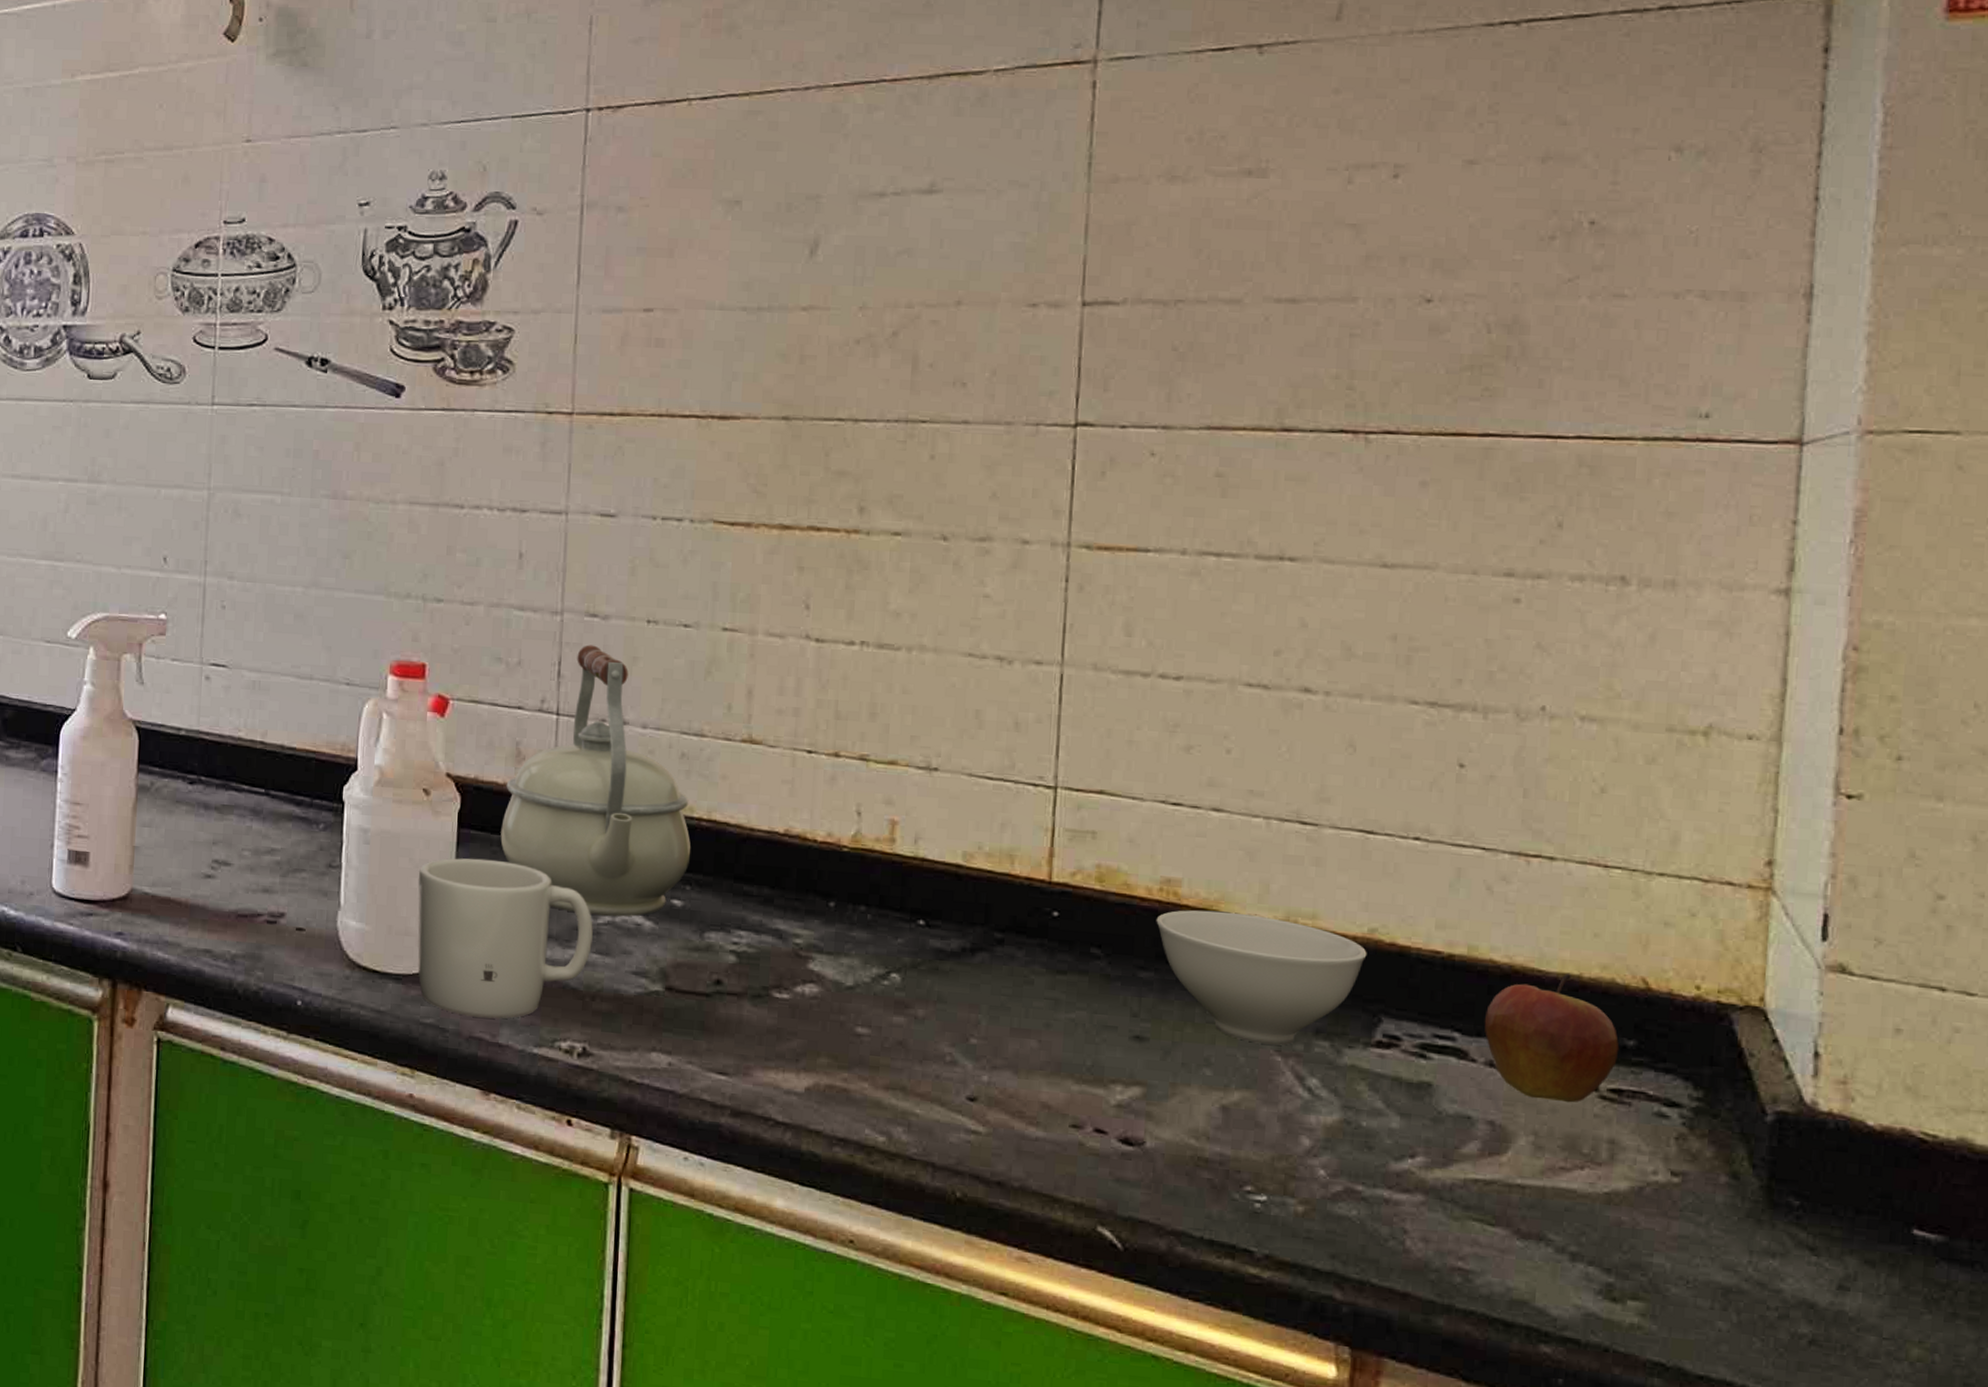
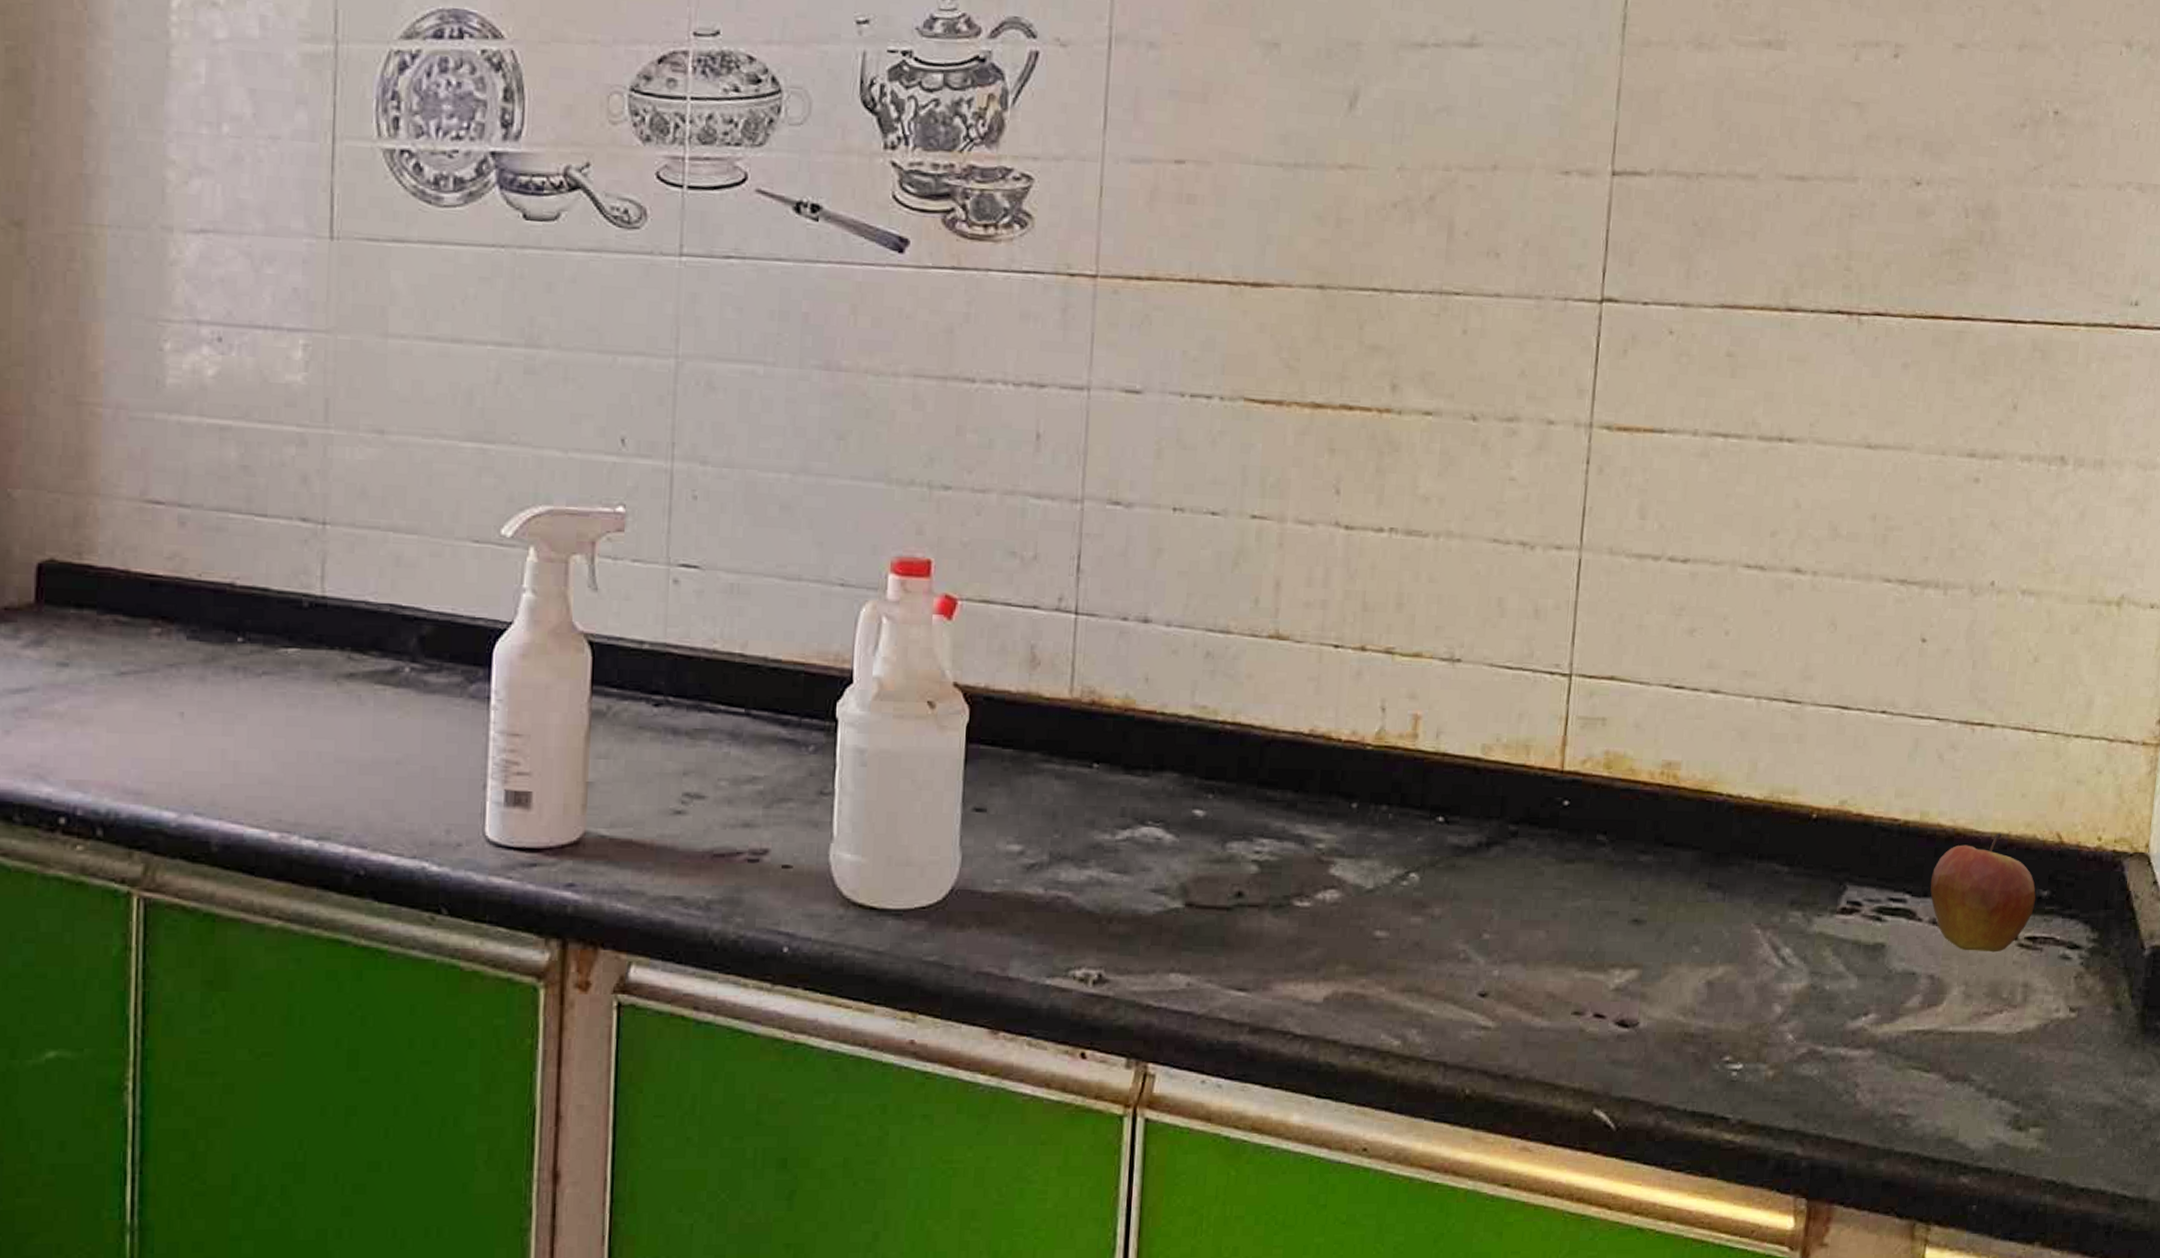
mug: present [417,858,593,1019] -> none [920,776,1111,951]
kettle: present [500,645,691,917] -> none [1012,536,1215,831]
bowl: present [1156,910,1367,1046] -> none [1656,791,1837,919]

